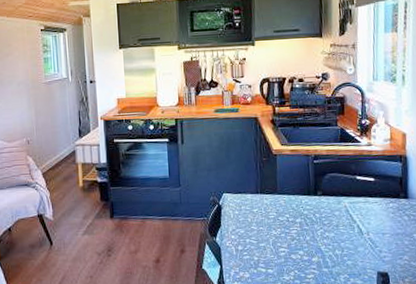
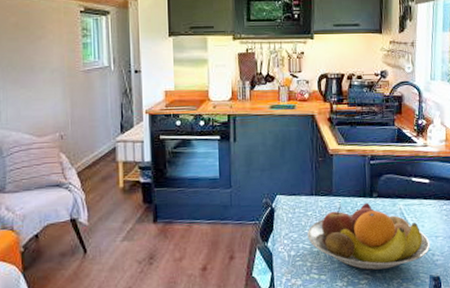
fruit bowl: none [254,200,377,265] -> present [307,202,430,270]

